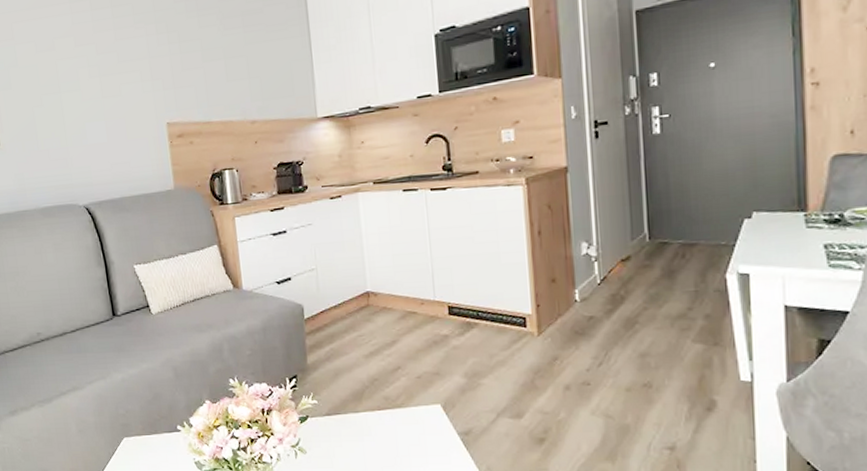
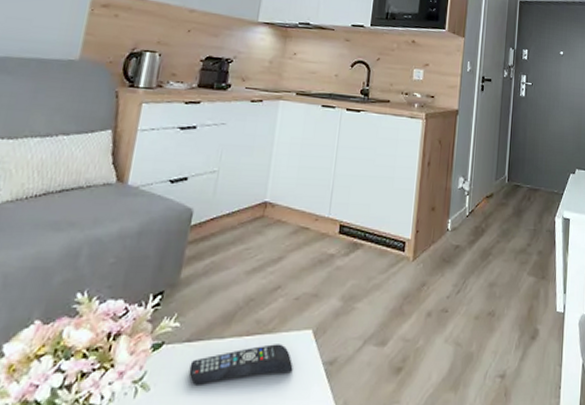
remote control: none [334,417,429,450] -> present [188,344,293,385]

